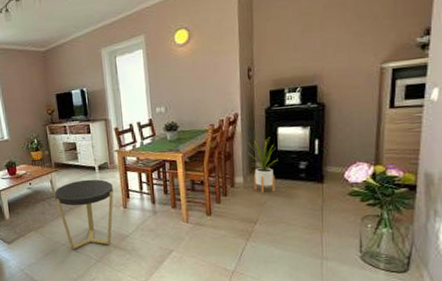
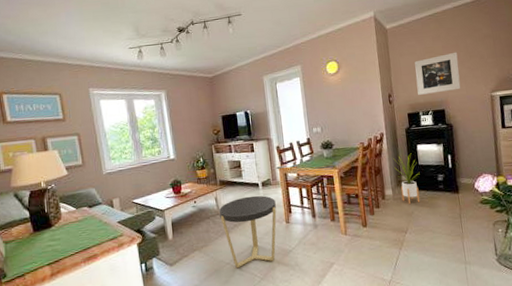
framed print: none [284,12,343,68] -> present [414,52,461,95]

